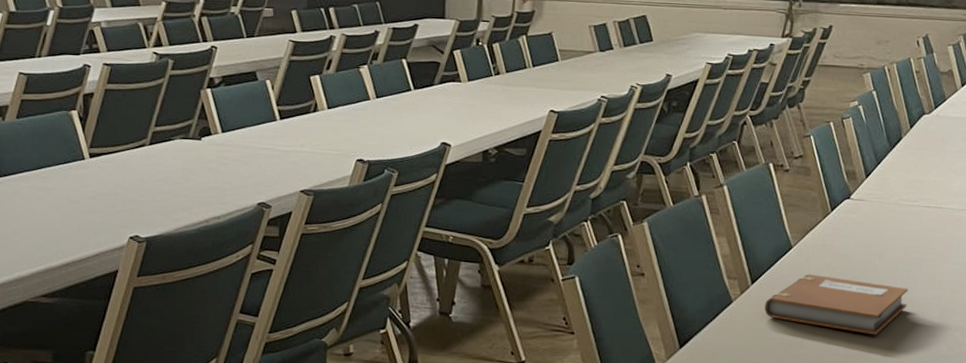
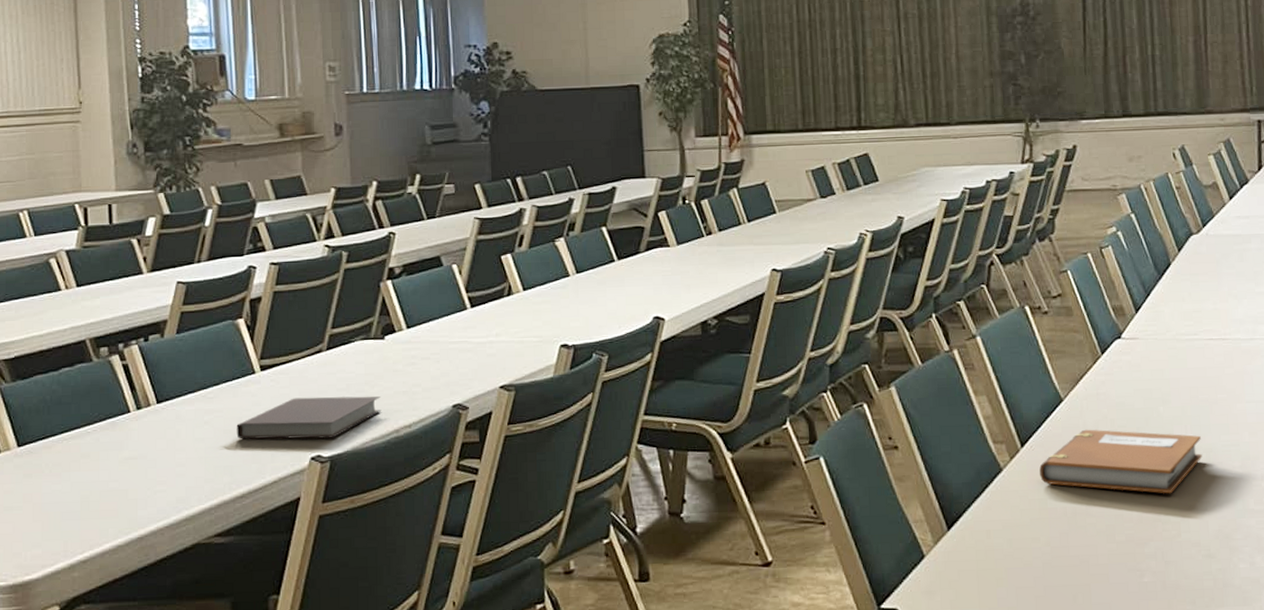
notebook: none [65,184,195,222] -> present [236,396,382,439]

